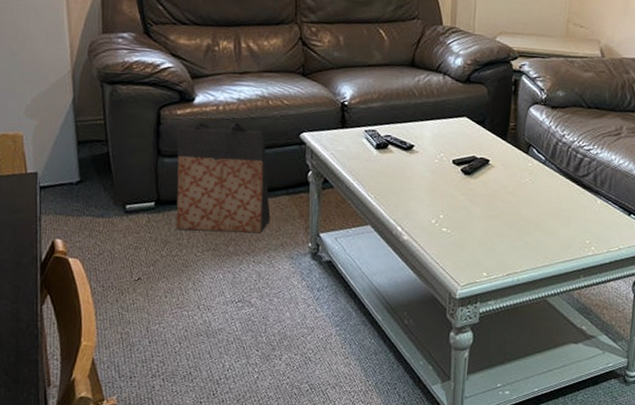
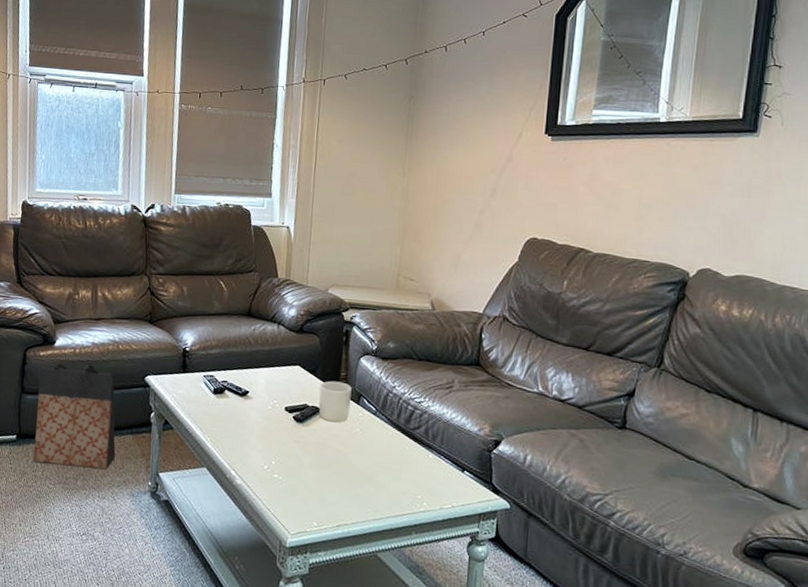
mug: none [487,131,521,174] -> present [318,380,352,423]

